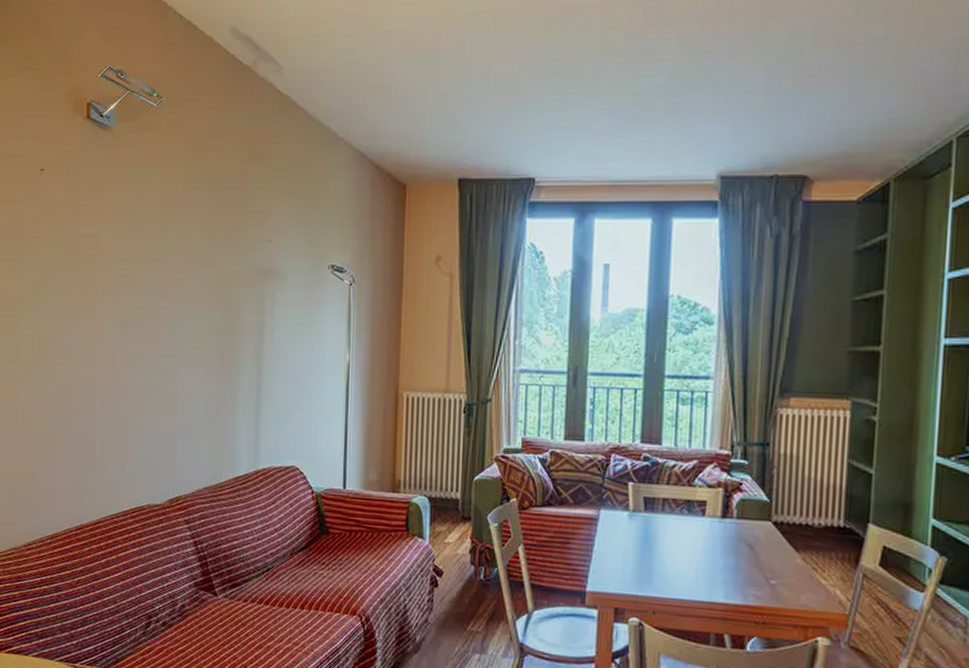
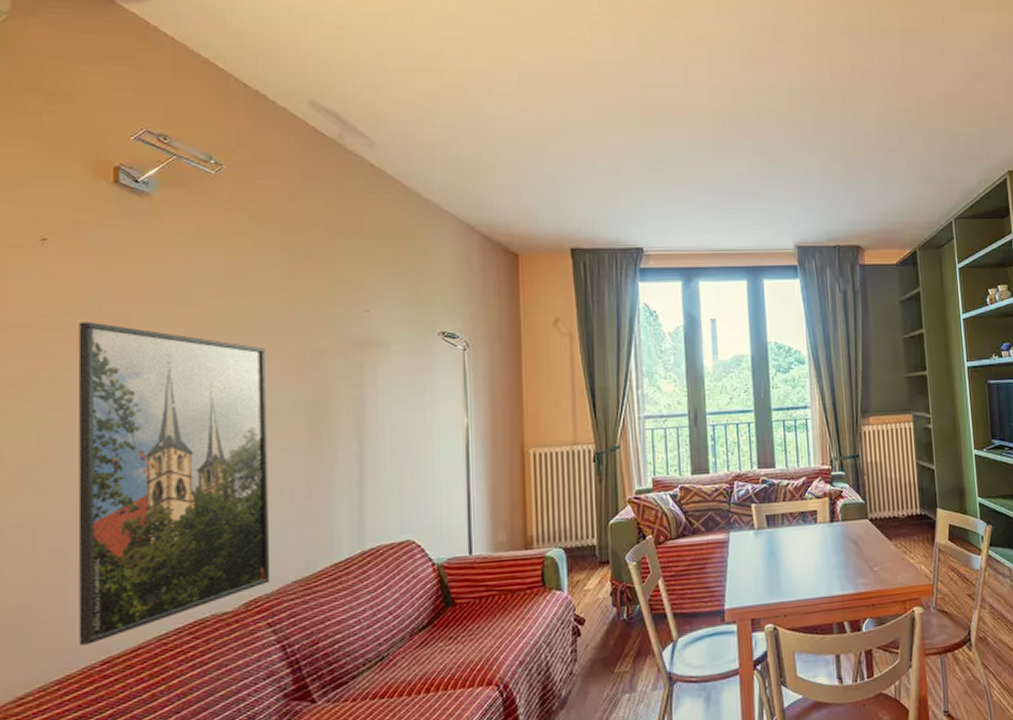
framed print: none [62,243,190,512] -> present [78,321,271,645]

